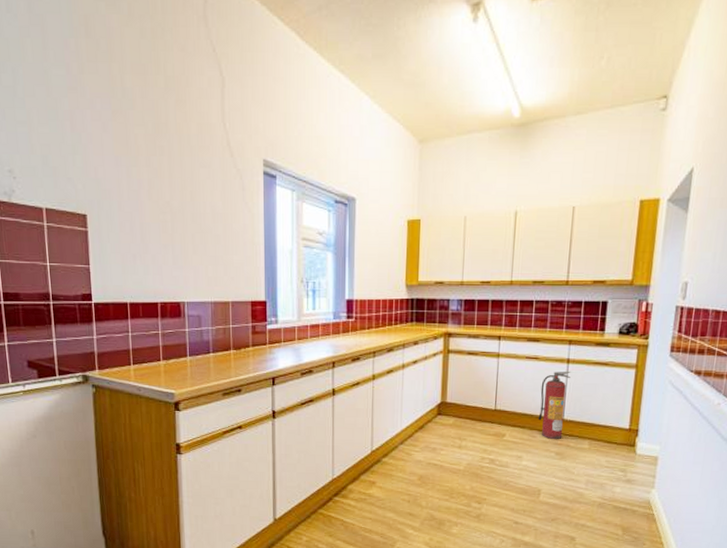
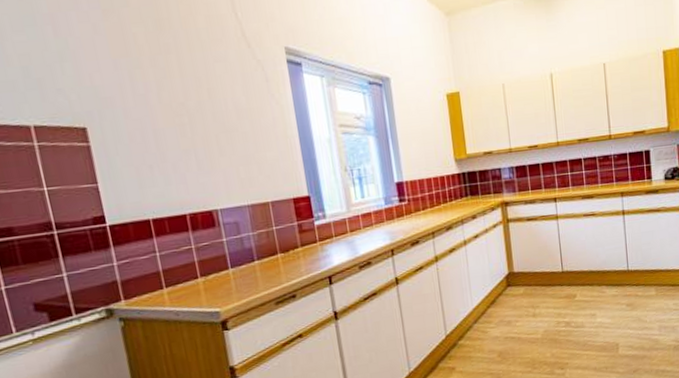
fire extinguisher: present [538,371,571,439] -> none [602,222,630,292]

